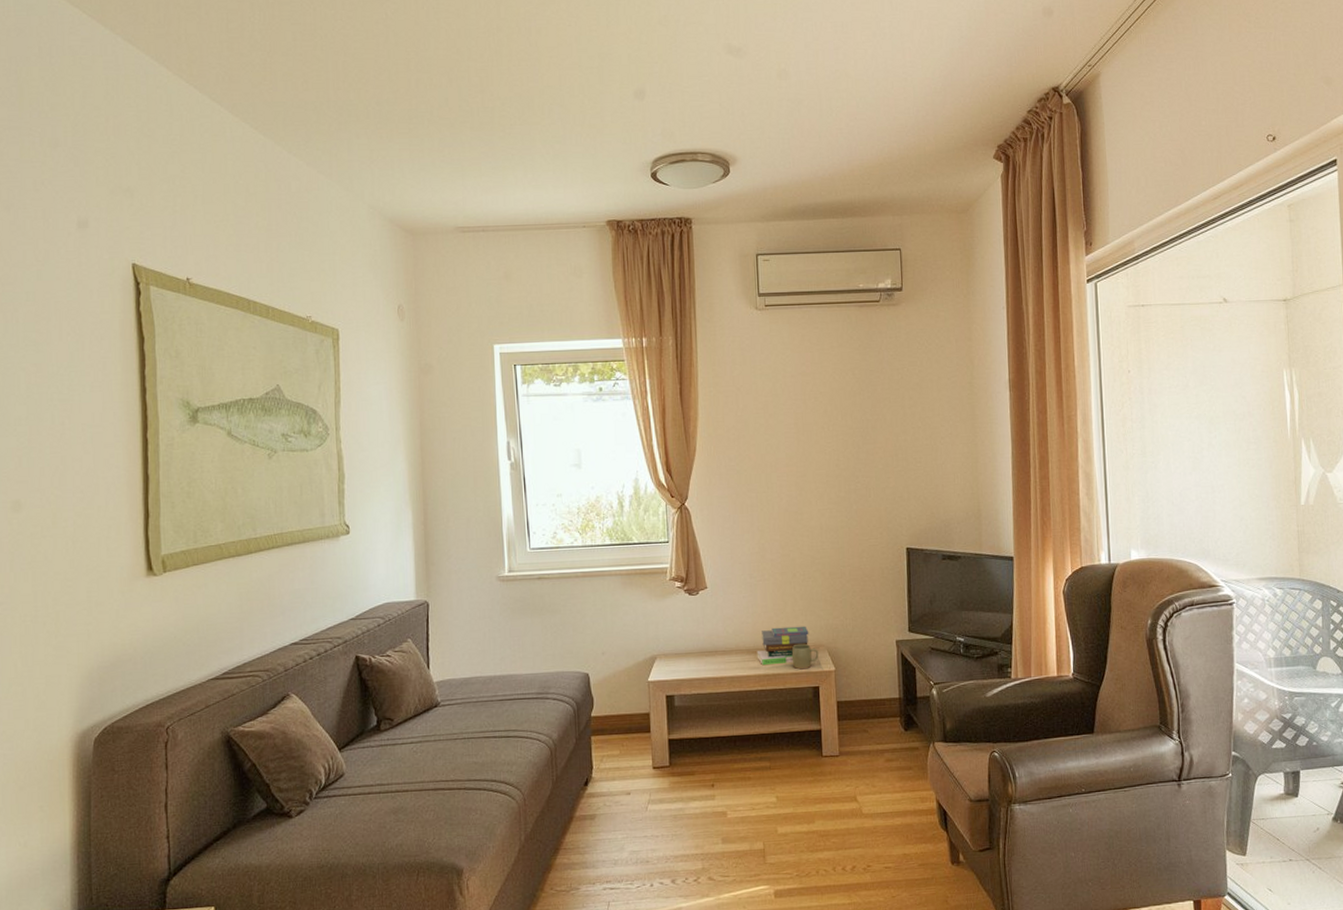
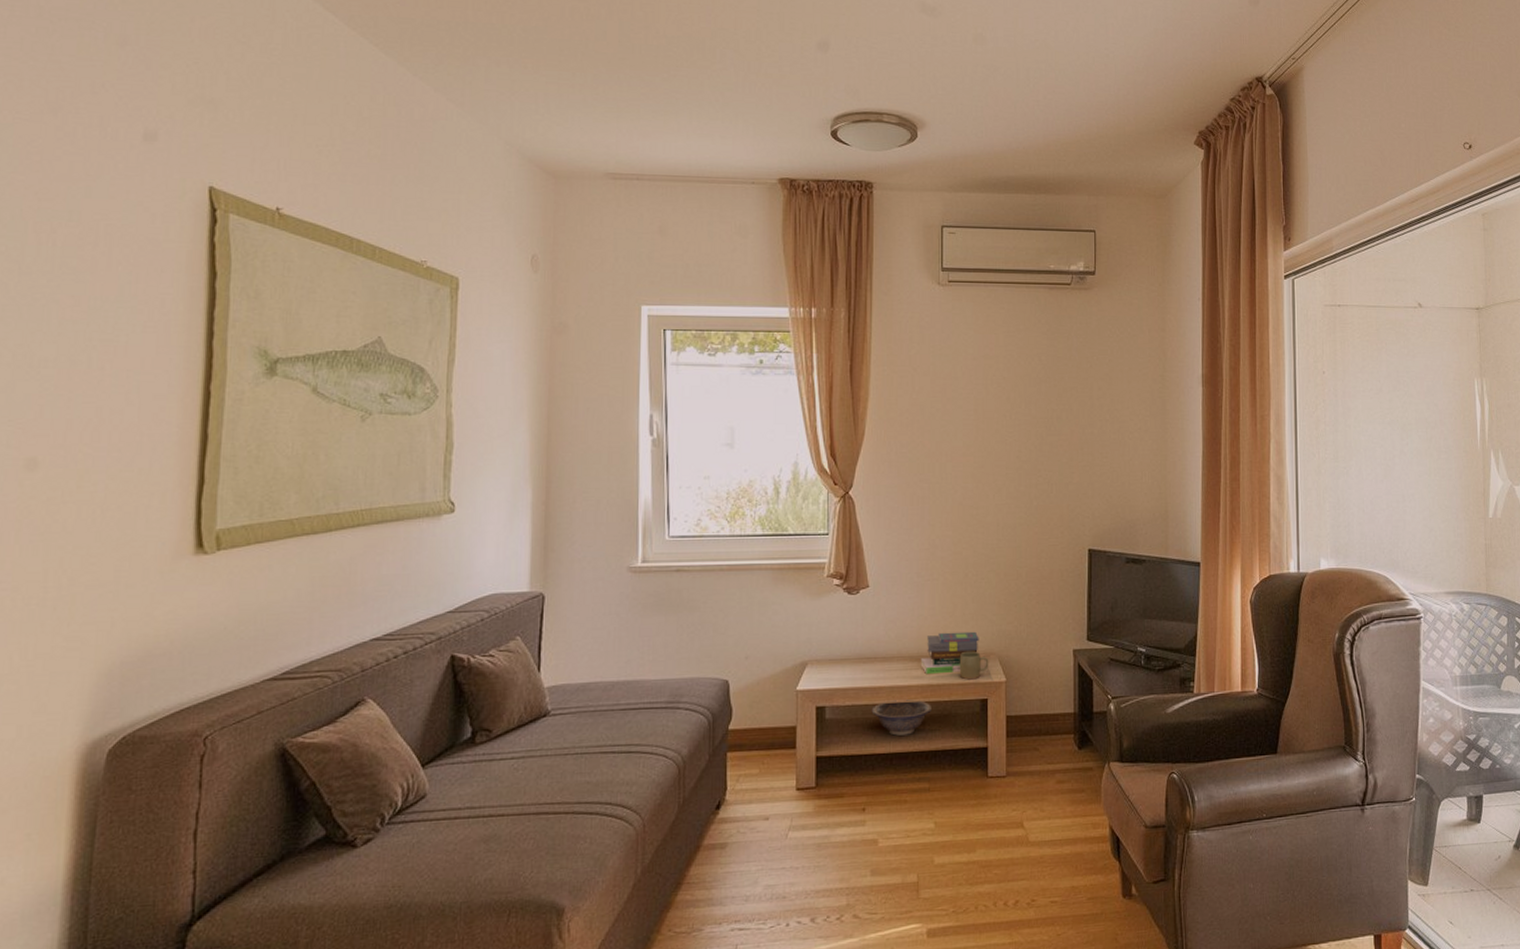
decorative bowl: none [715,688,769,720] -> present [871,699,931,736]

